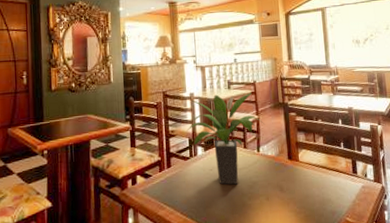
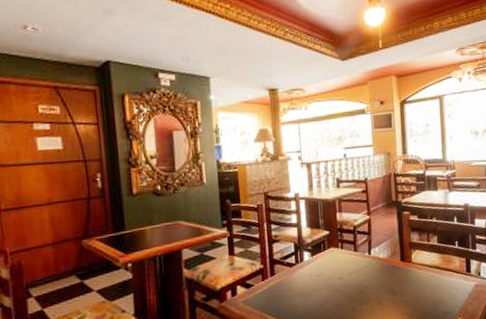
potted plant: present [187,93,265,185] -> none [292,191,377,291]

